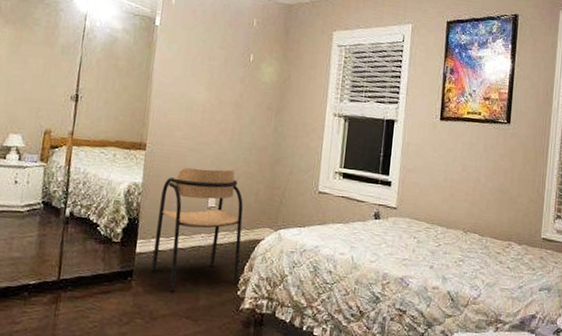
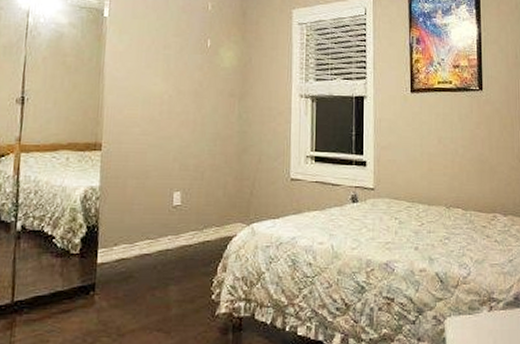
chair: present [151,167,243,293] -> none [115,163,212,304]

